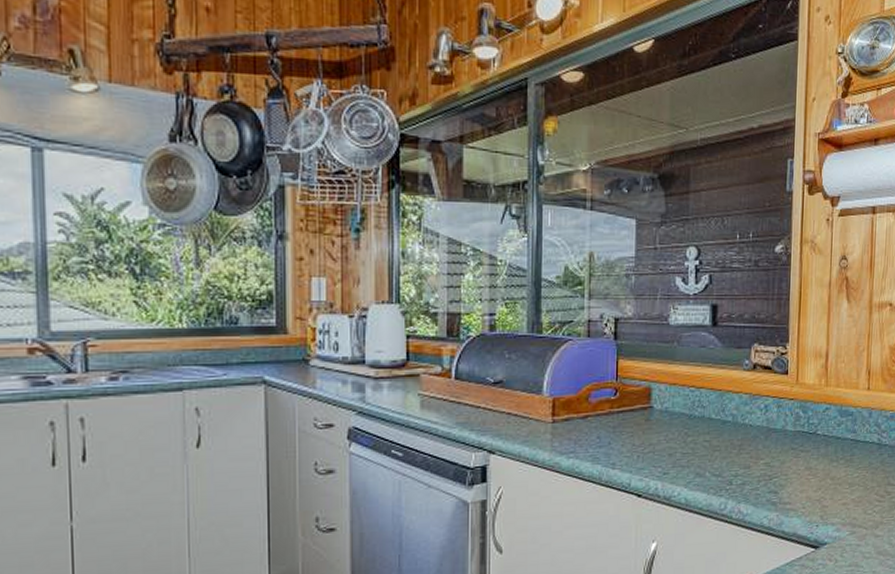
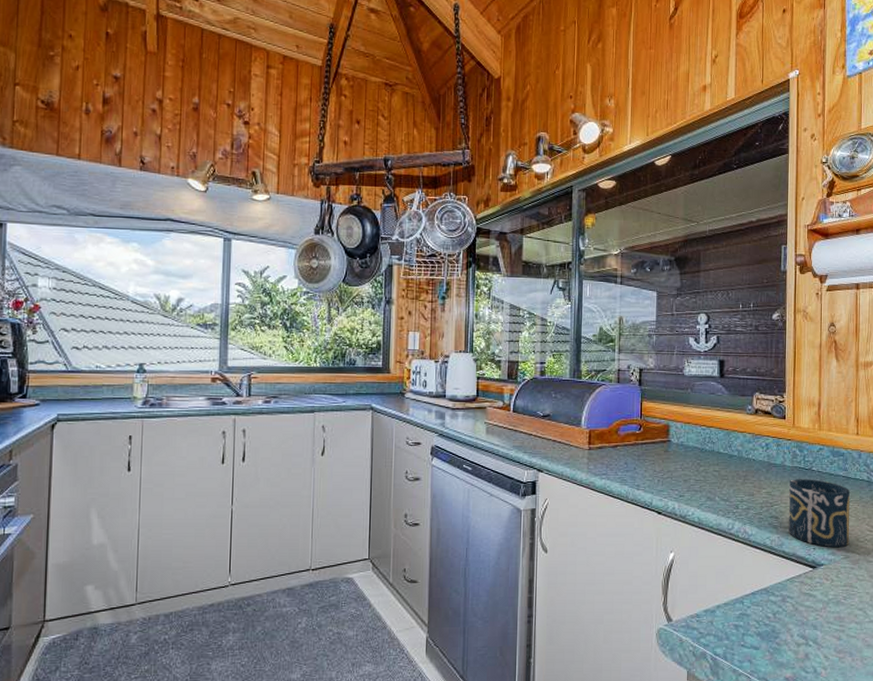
cup: none [789,445,858,524] -> present [789,479,850,548]

